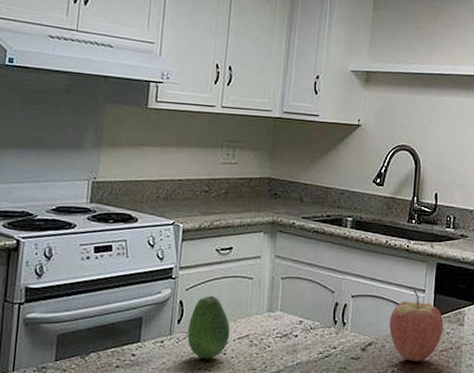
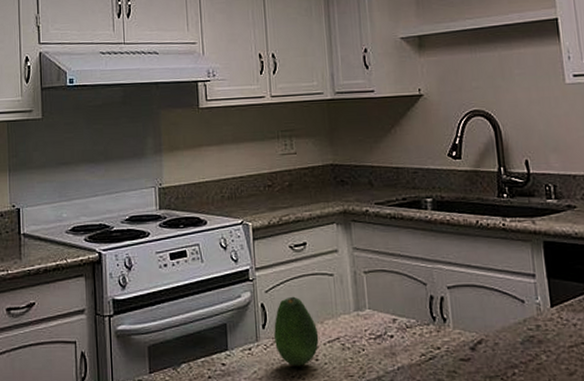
fruit: present [389,289,444,362] -> none [497,274,568,362]

